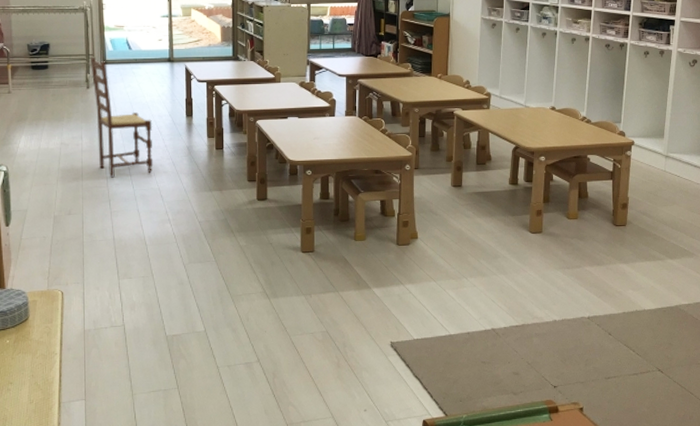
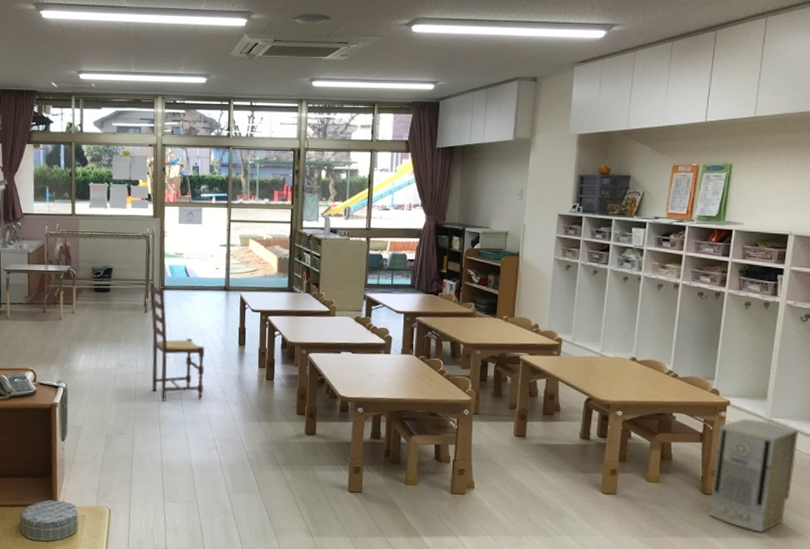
air purifier: none [619,155,690,257] -> present [709,418,799,534]

